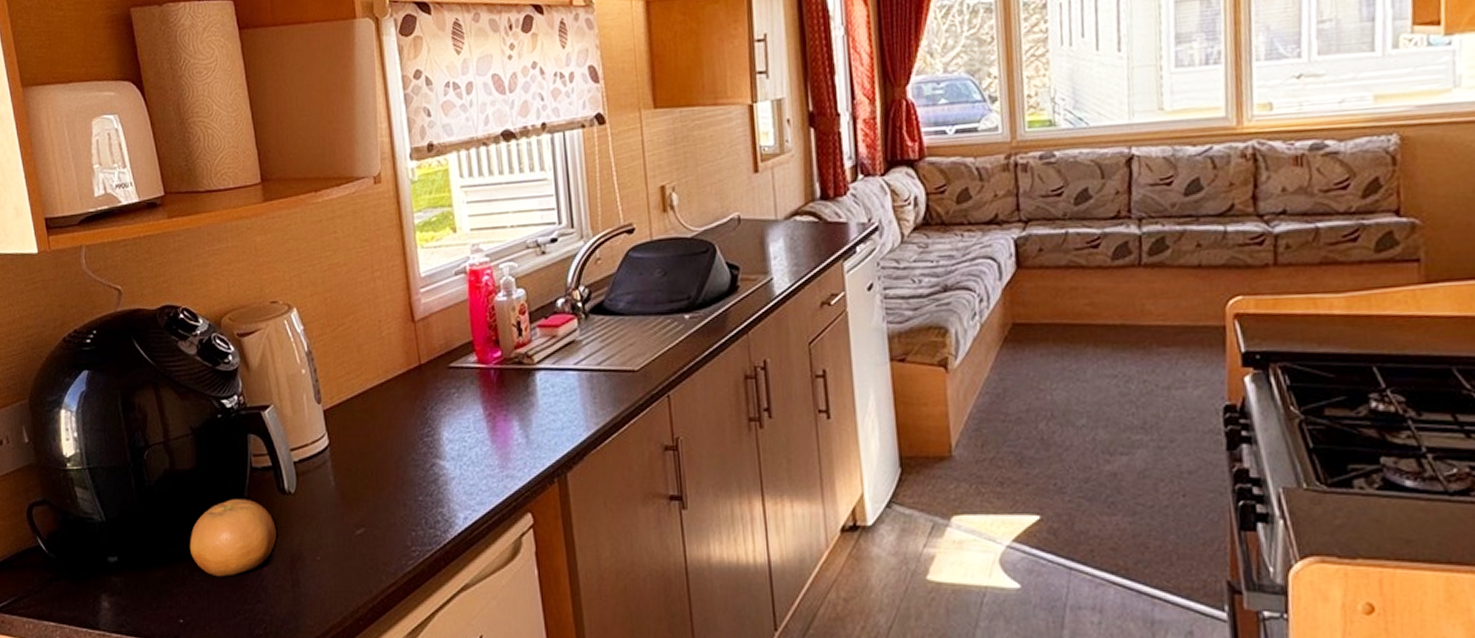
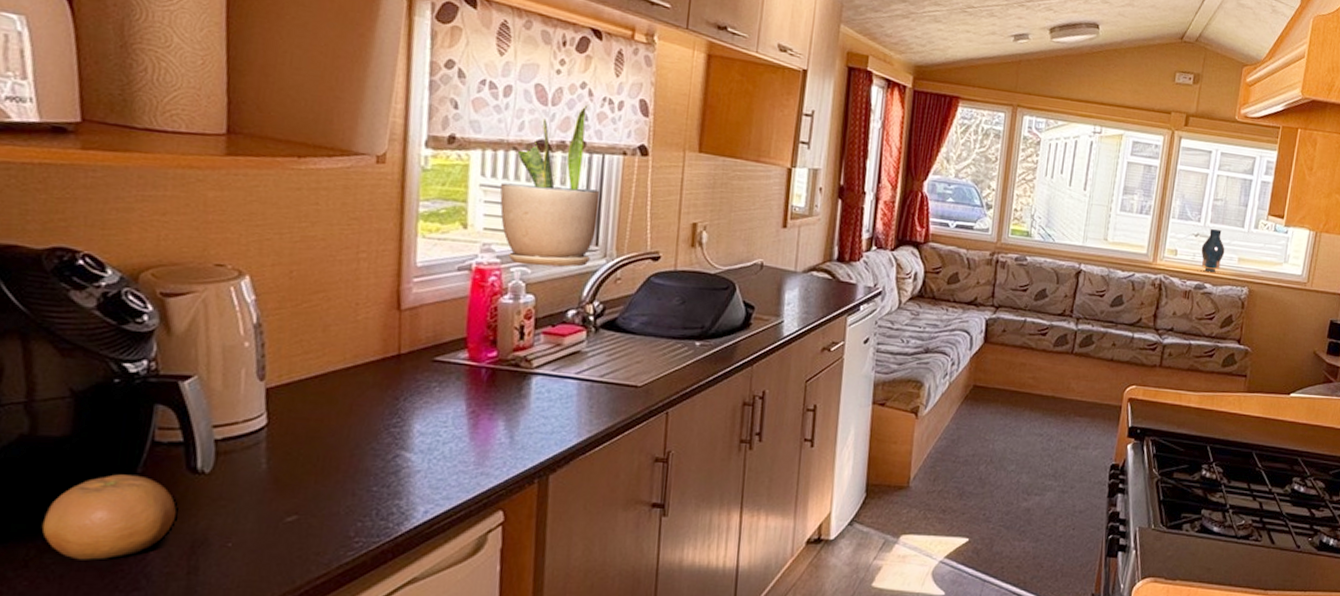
potted plant: none [477,84,570,260] -> present [500,105,600,267]
vase: none [1309,62,1350,124] -> present [1201,229,1225,273]

